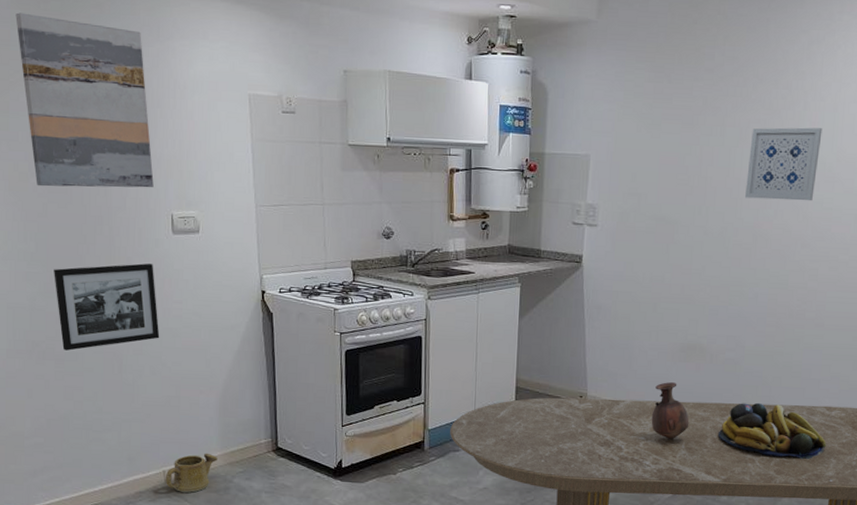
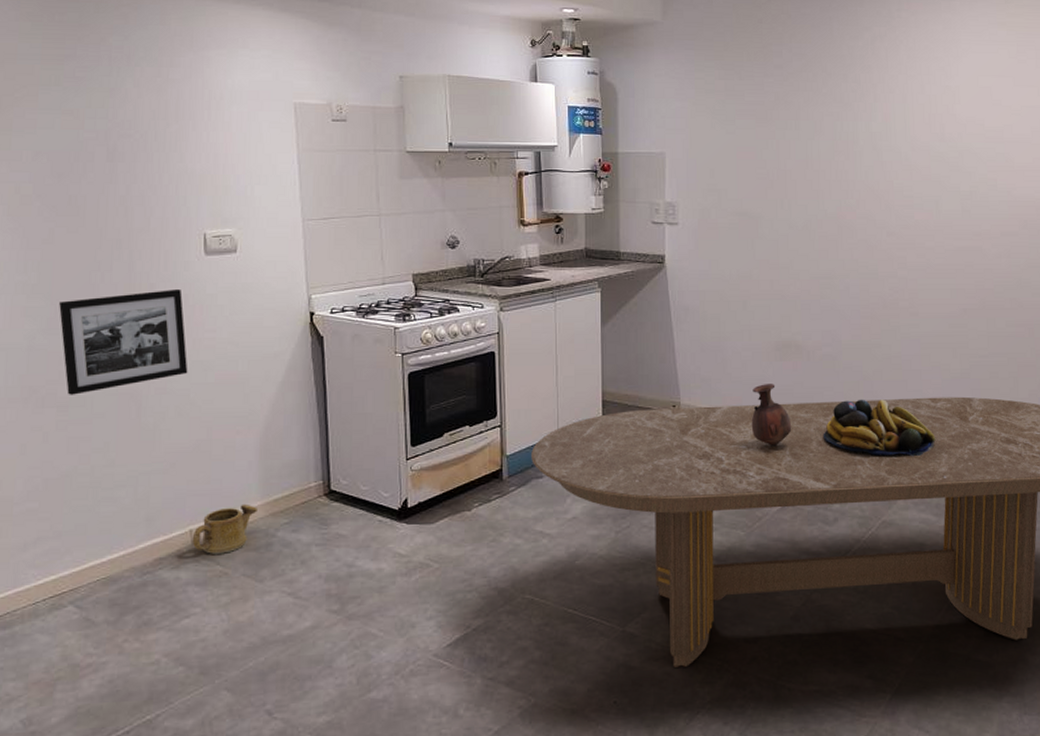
wall art: present [15,12,154,188] -> none [25,25,184,210]
wall art: present [745,127,822,201] -> none [825,118,895,190]

